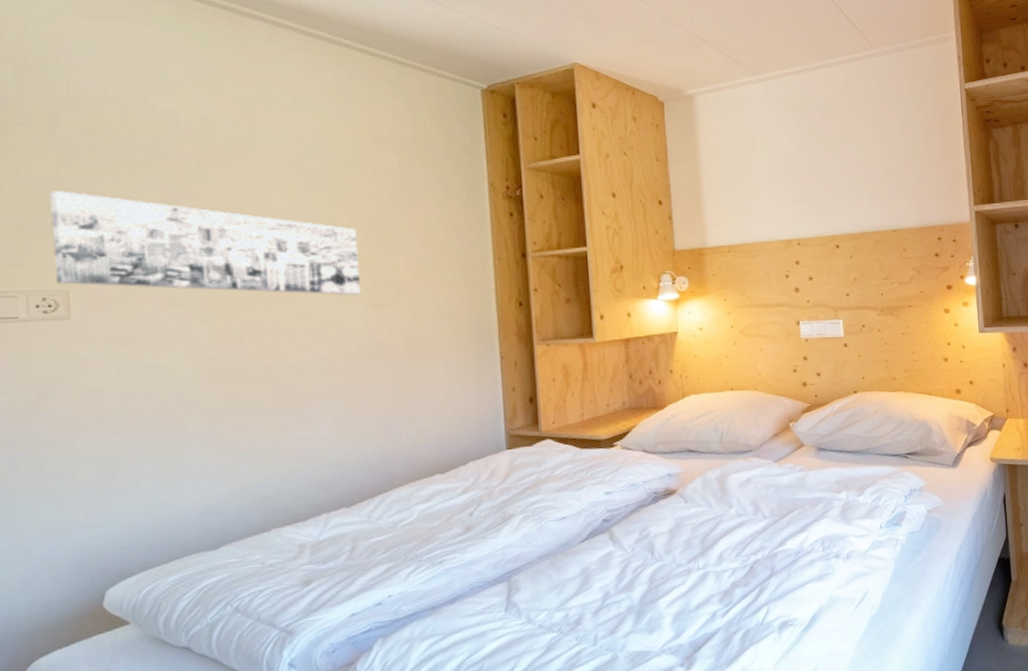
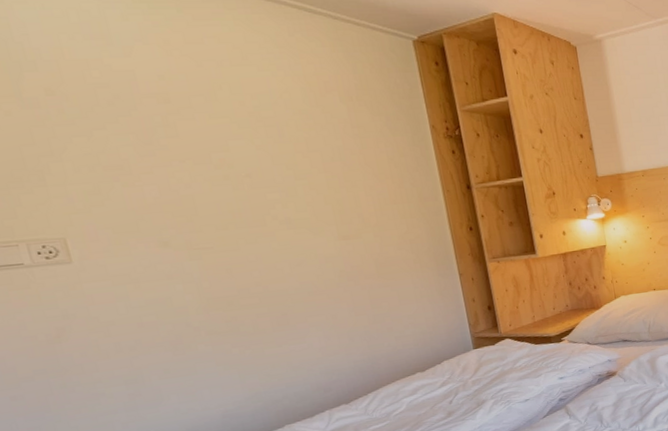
wall art: present [50,191,362,296] -> none [28,148,331,233]

